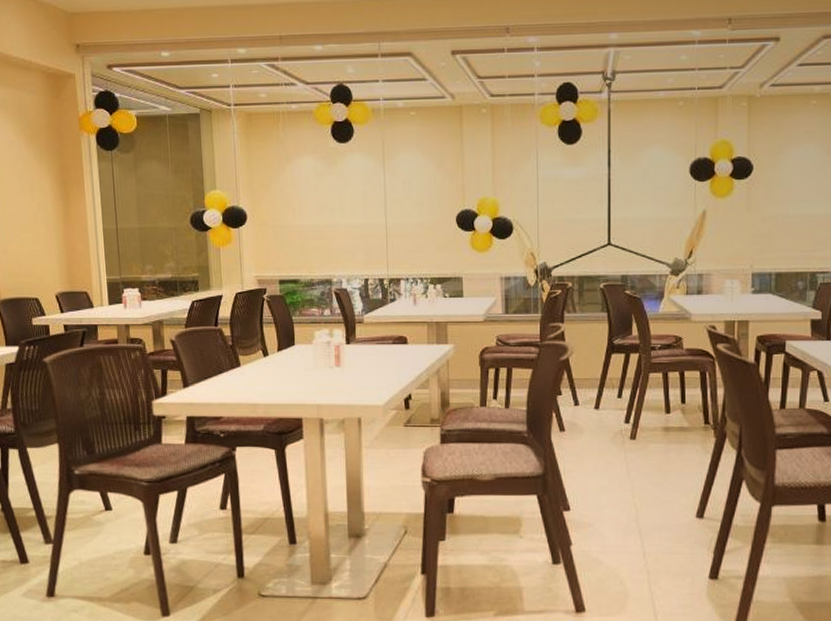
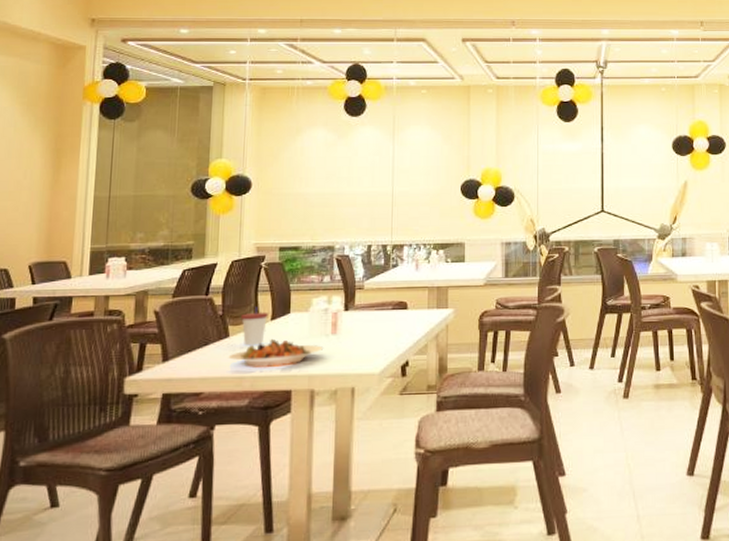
salad: none [241,369,329,395] -> present [228,338,324,367]
cup: none [249,338,275,375] -> present [241,306,268,346]

